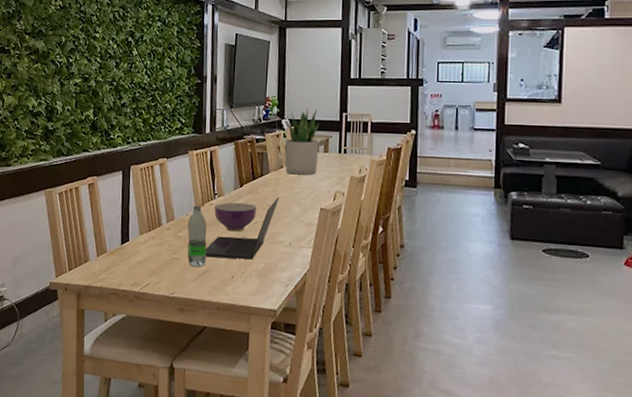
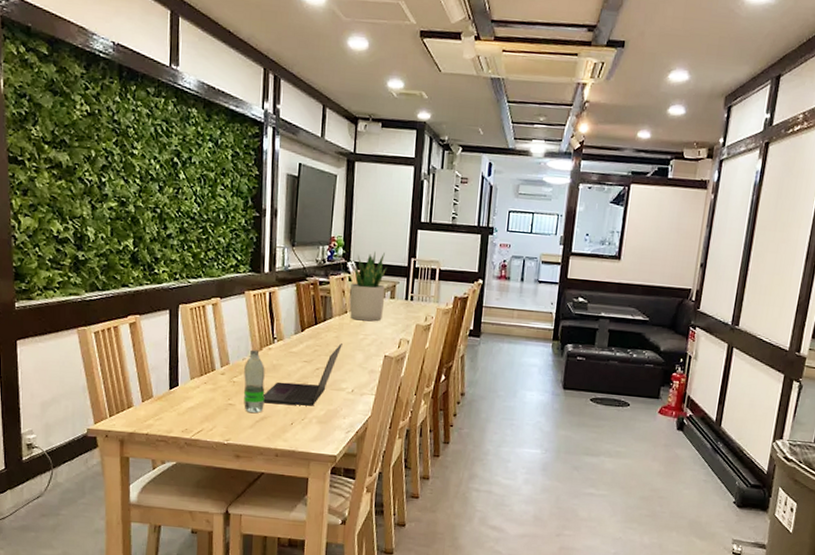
bowl: present [214,202,256,232] -> none [273,347,318,378]

